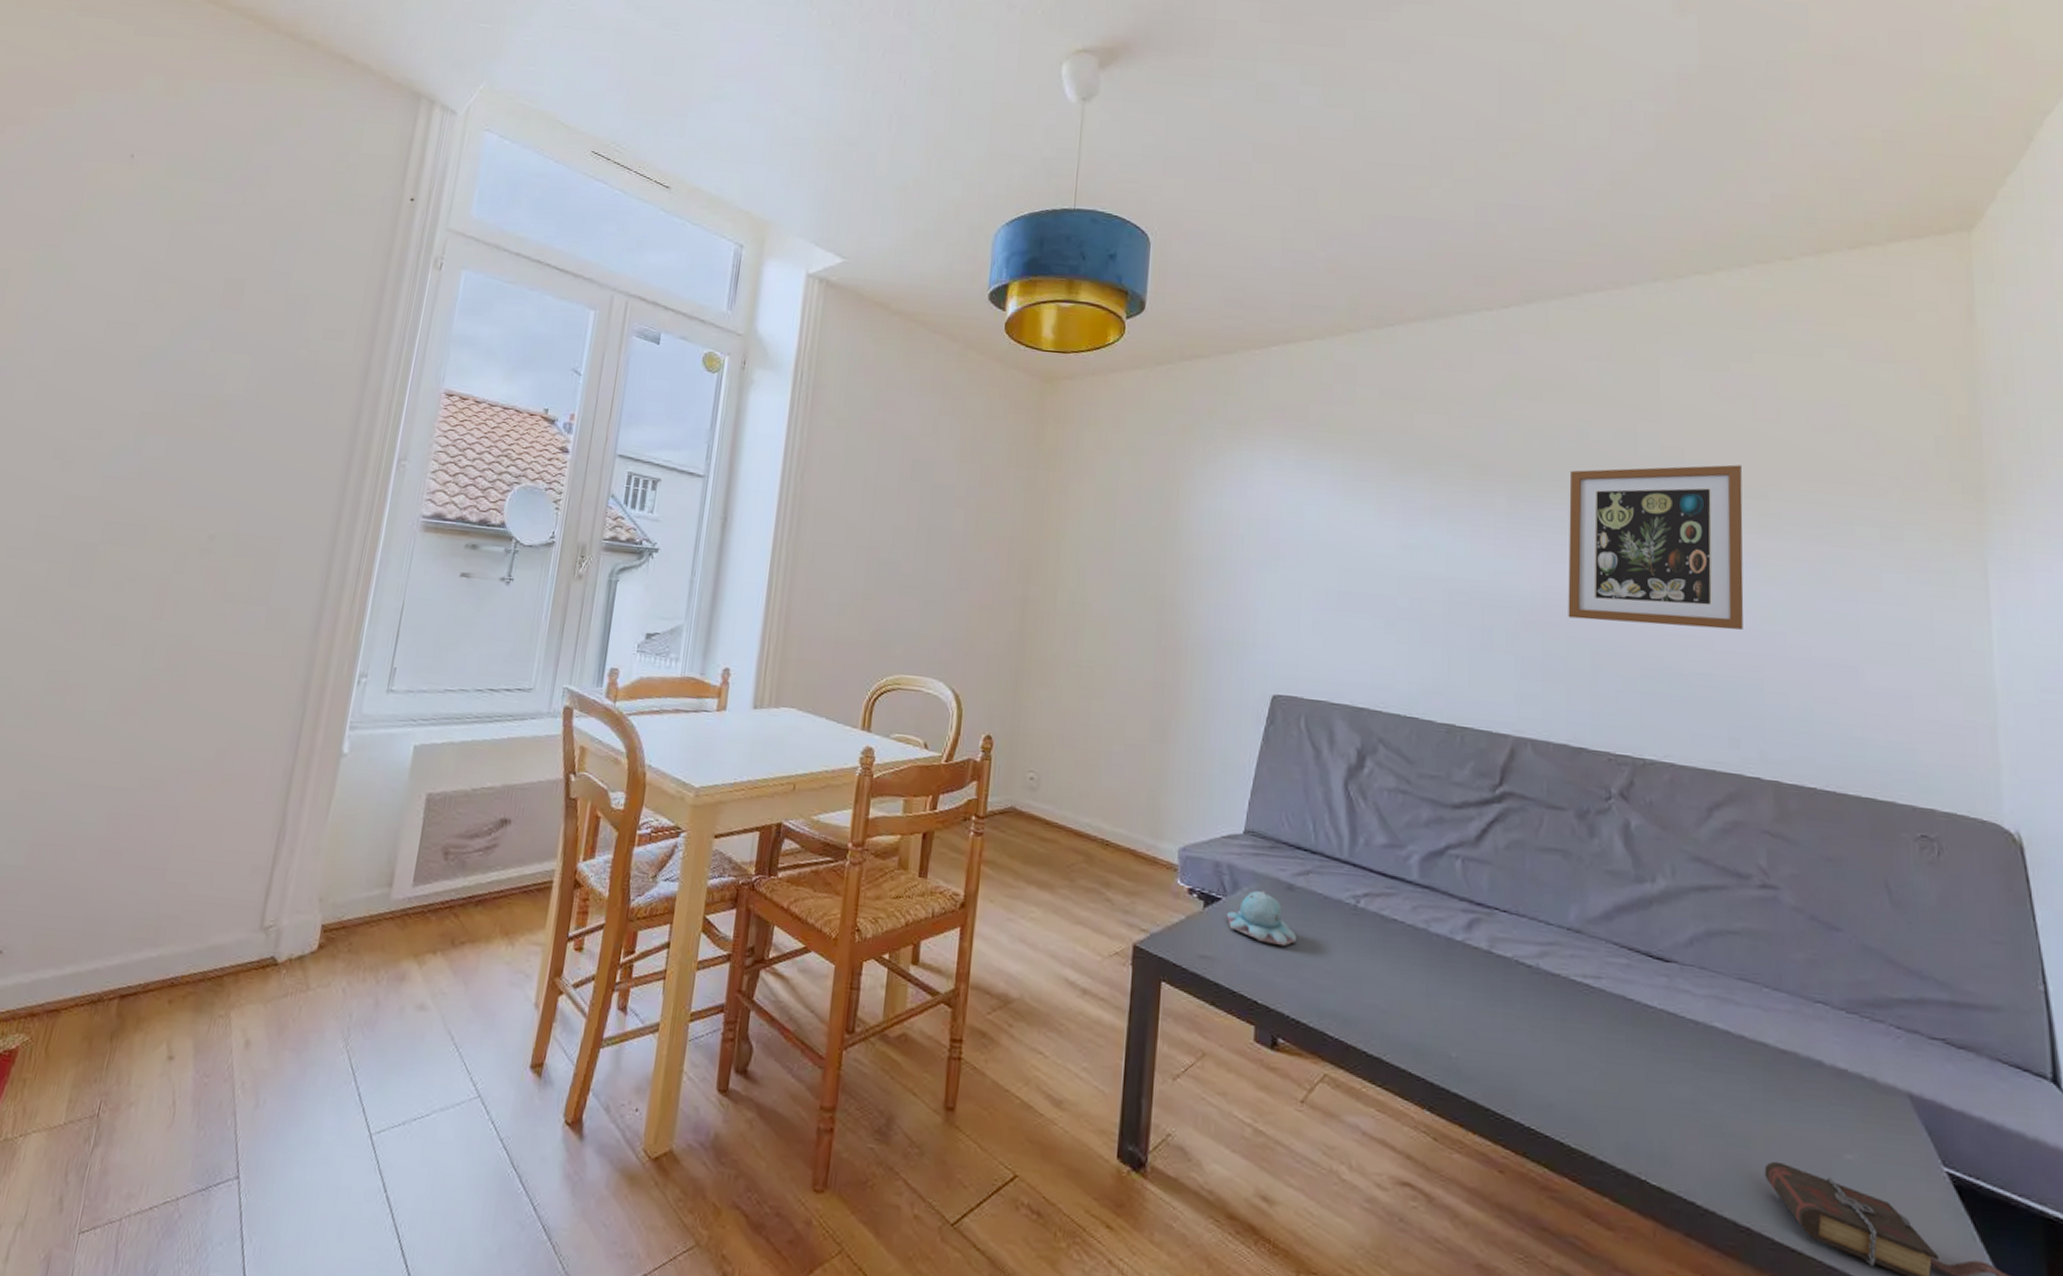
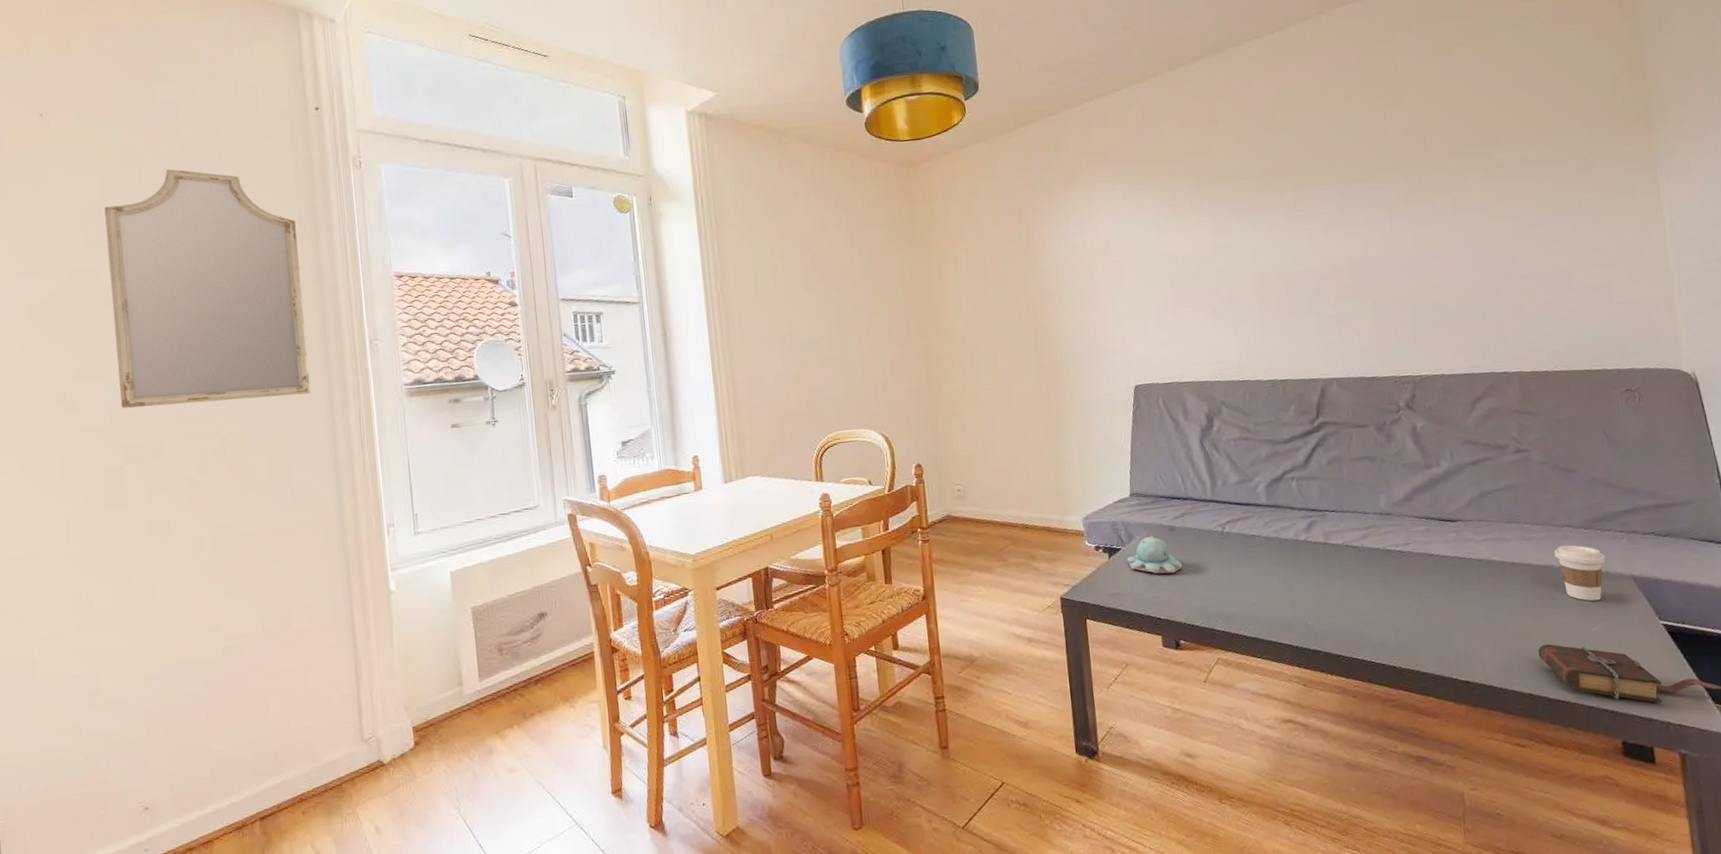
home mirror: none [117,234,357,505] -> present [104,168,311,408]
wall art: present [1568,464,1744,630] -> none [1339,130,1483,278]
coffee cup: none [1801,1028,1872,1117] -> present [1554,545,1606,601]

